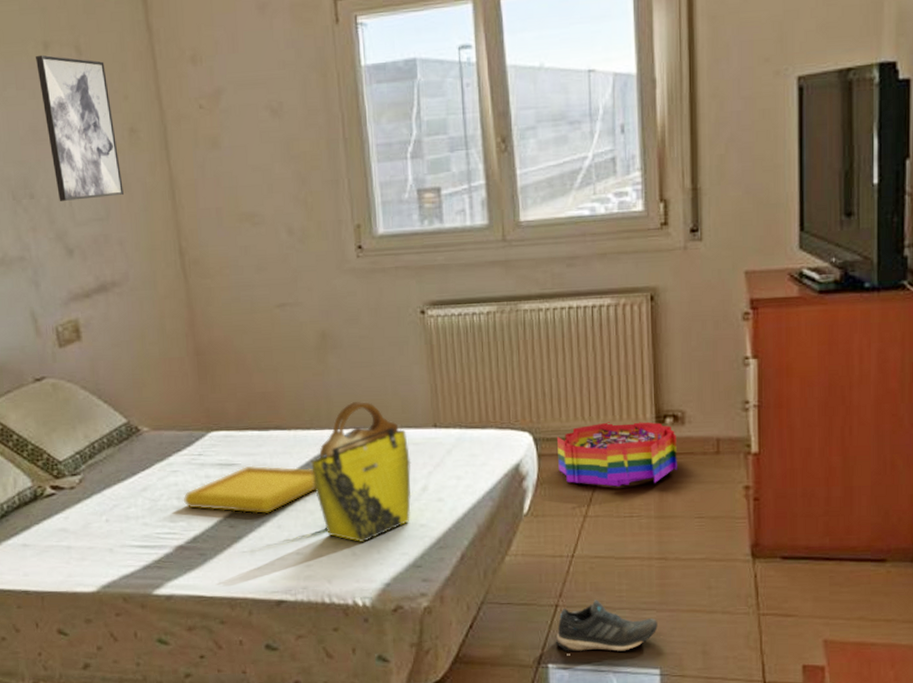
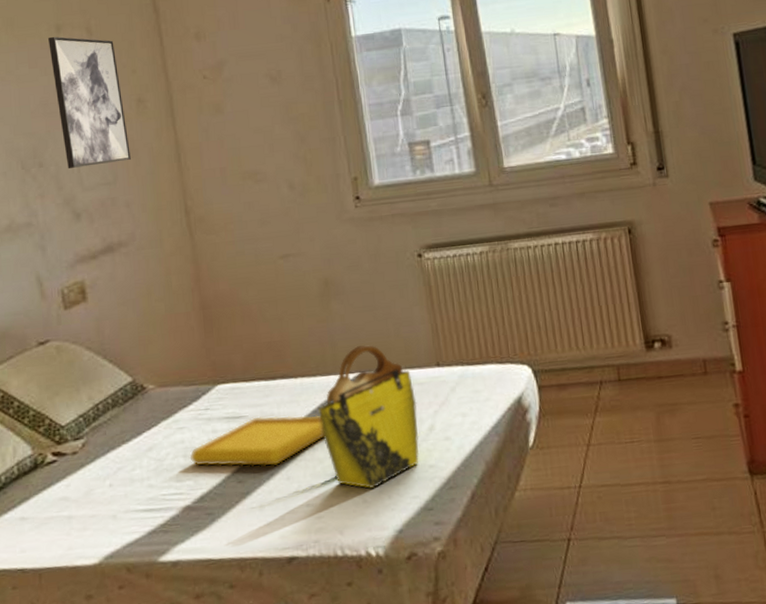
storage bin: present [556,421,677,487] -> none [554,347,670,413]
shoe: present [556,600,658,652] -> none [571,530,669,588]

